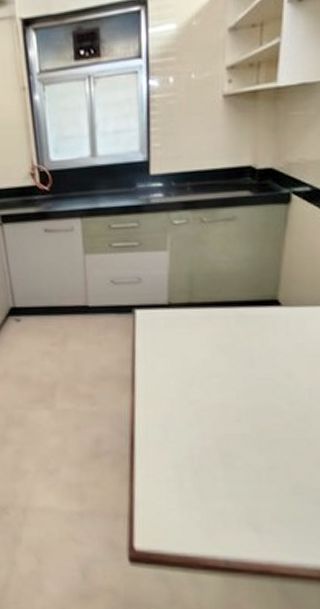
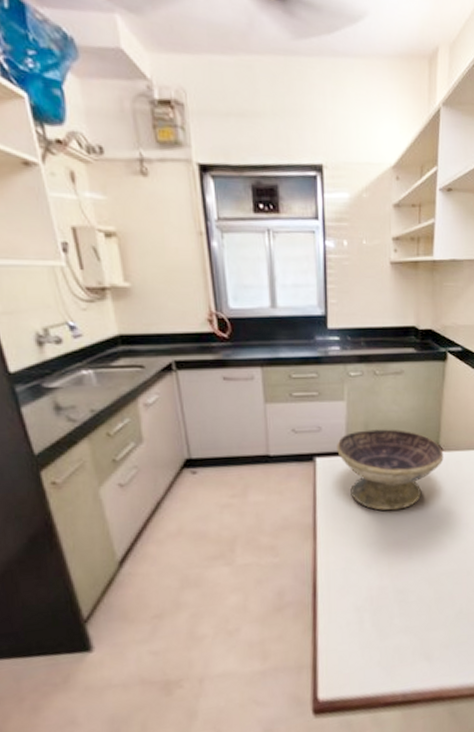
decorative bowl: none [158,281,283,369] -> present [337,429,444,511]

